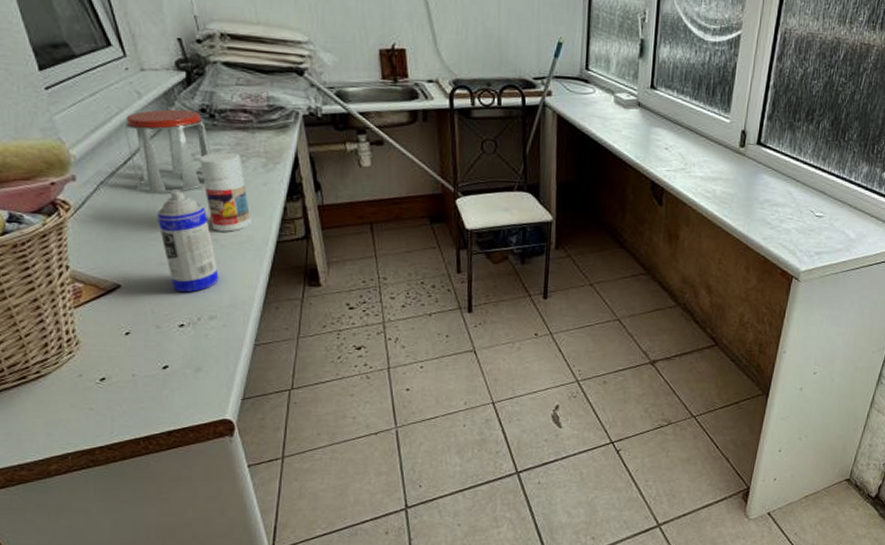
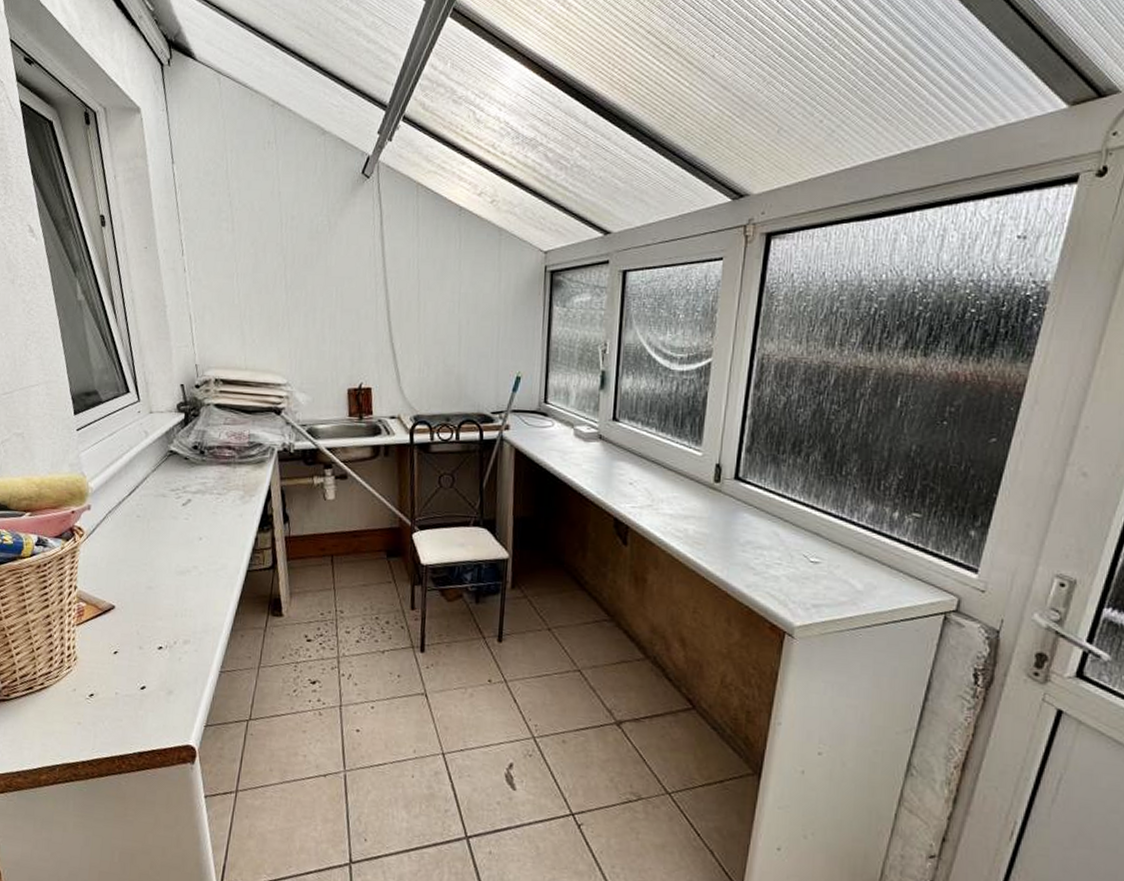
jar: present [124,109,211,193] -> none [132,446,199,522]
spray can: present [156,190,219,293] -> none [149,520,196,617]
pill bottle: present [198,152,251,232] -> none [188,485,227,560]

